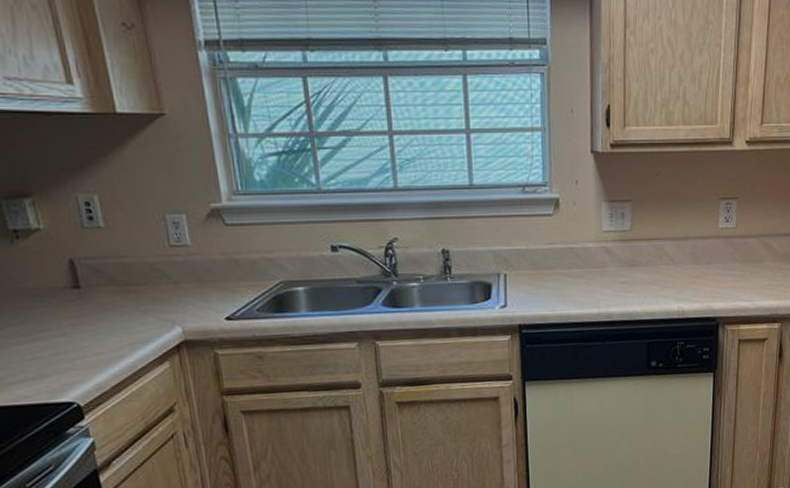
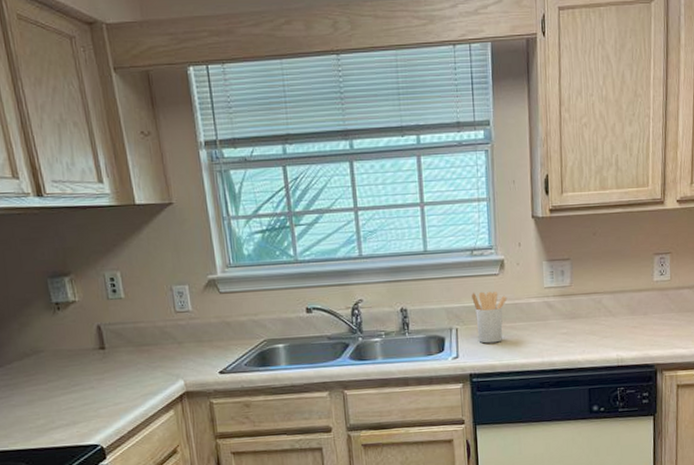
utensil holder: none [523,233,562,292] -> present [472,291,507,344]

